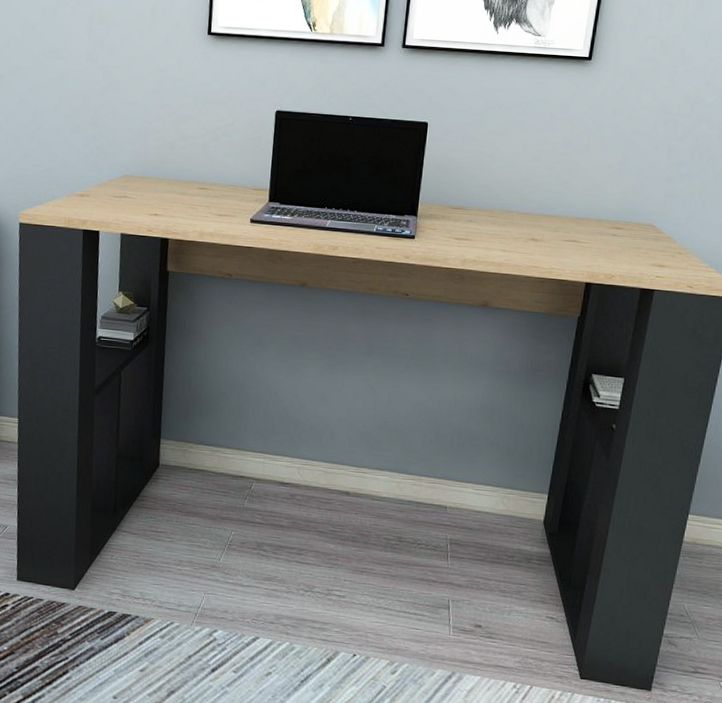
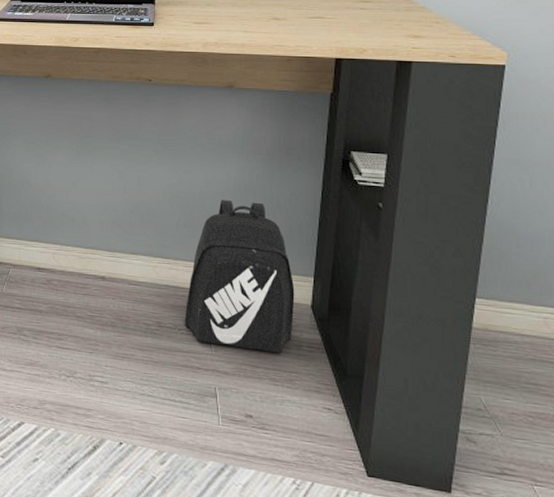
backpack: none [423,418,530,566] -> present [184,200,295,353]

